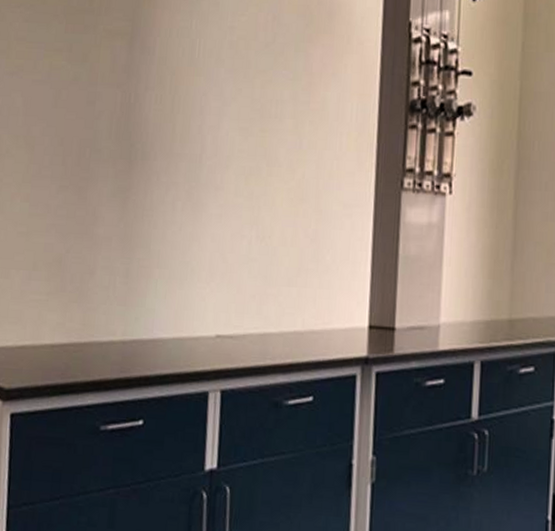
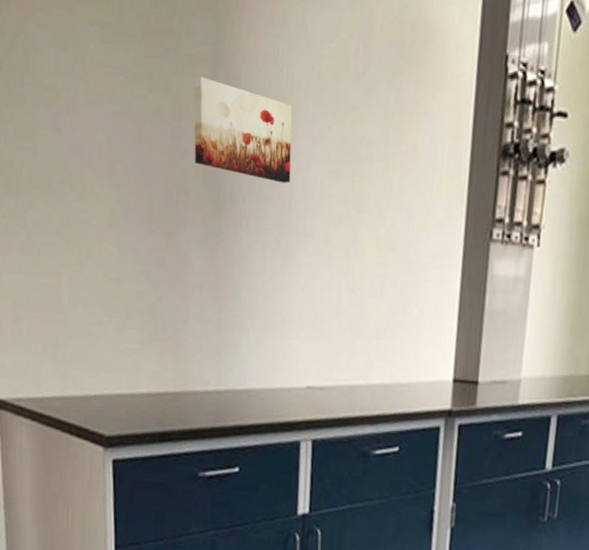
wall art: none [108,48,204,141] -> present [193,77,292,183]

